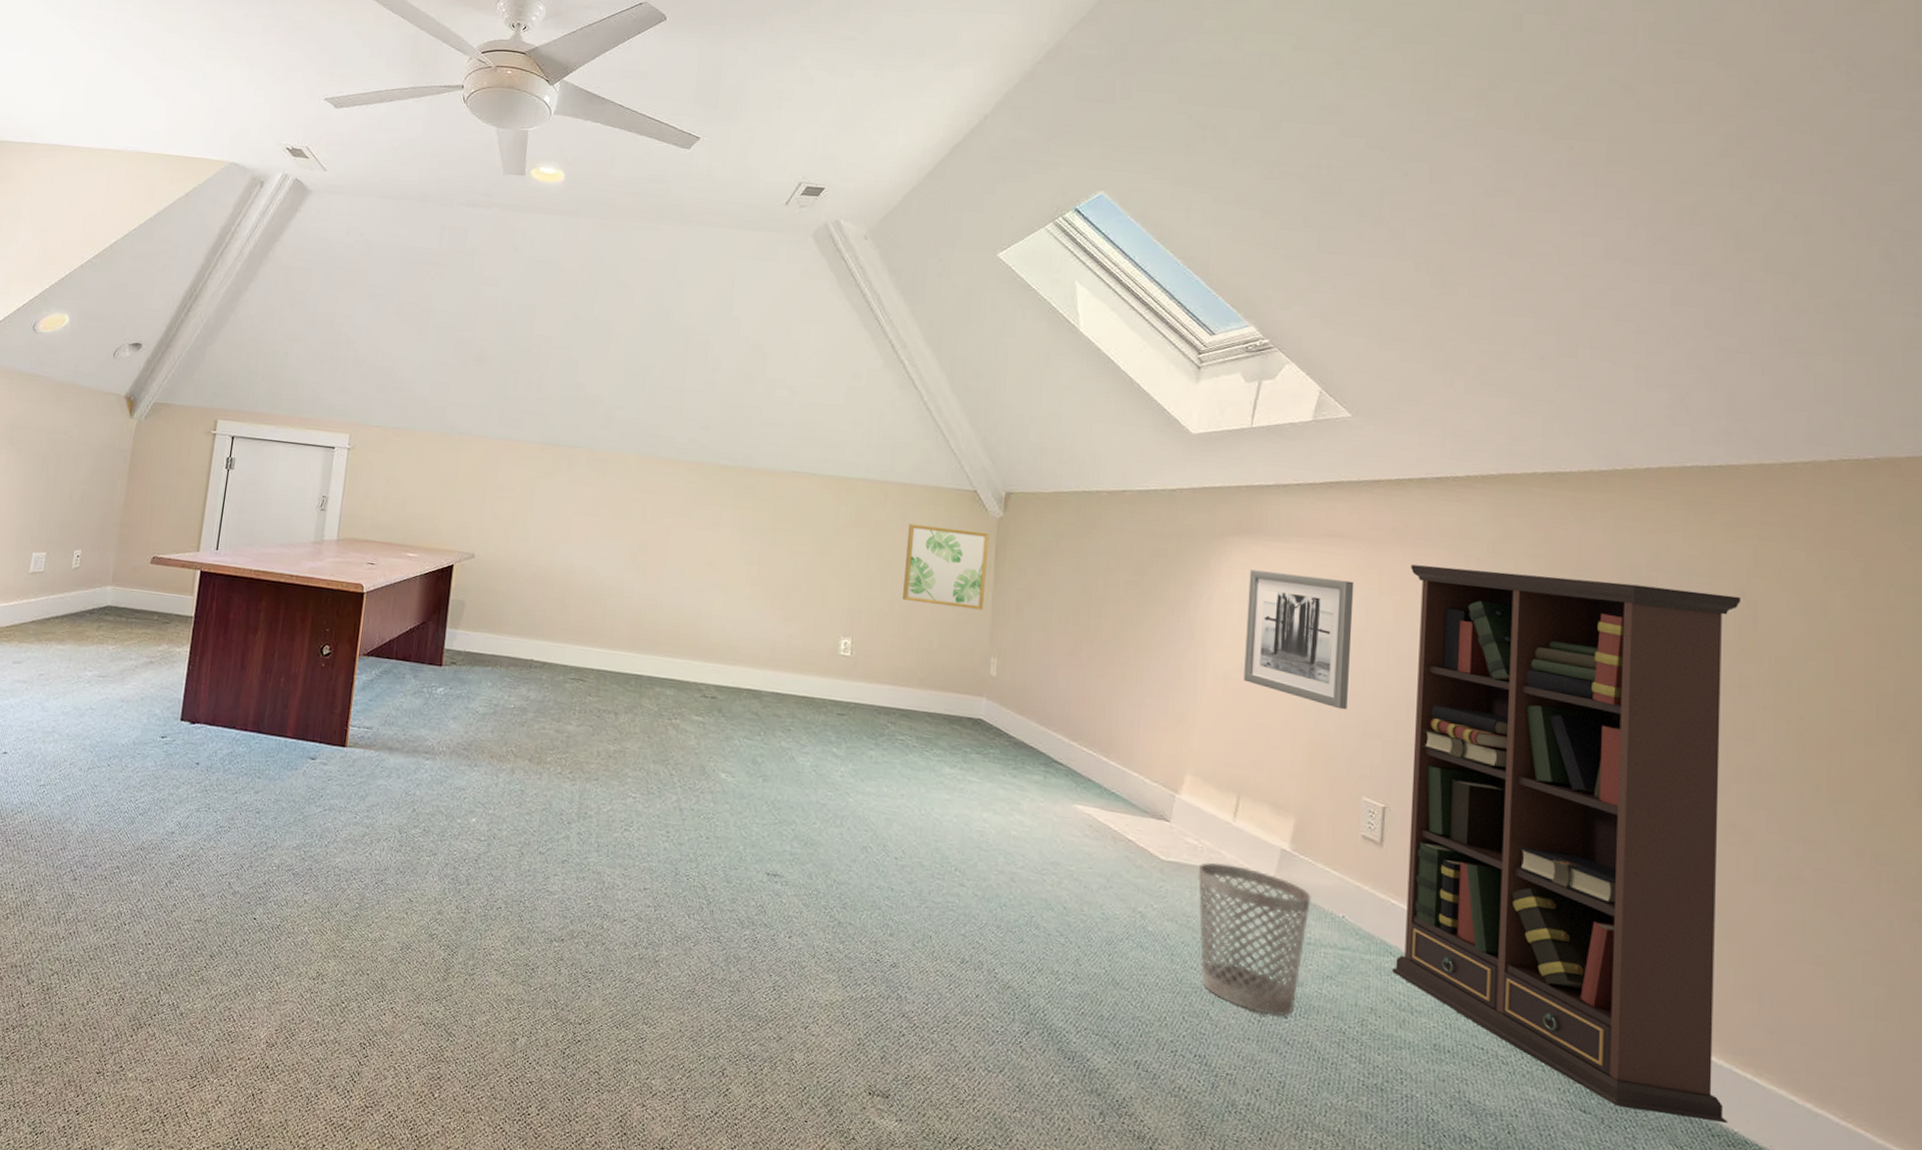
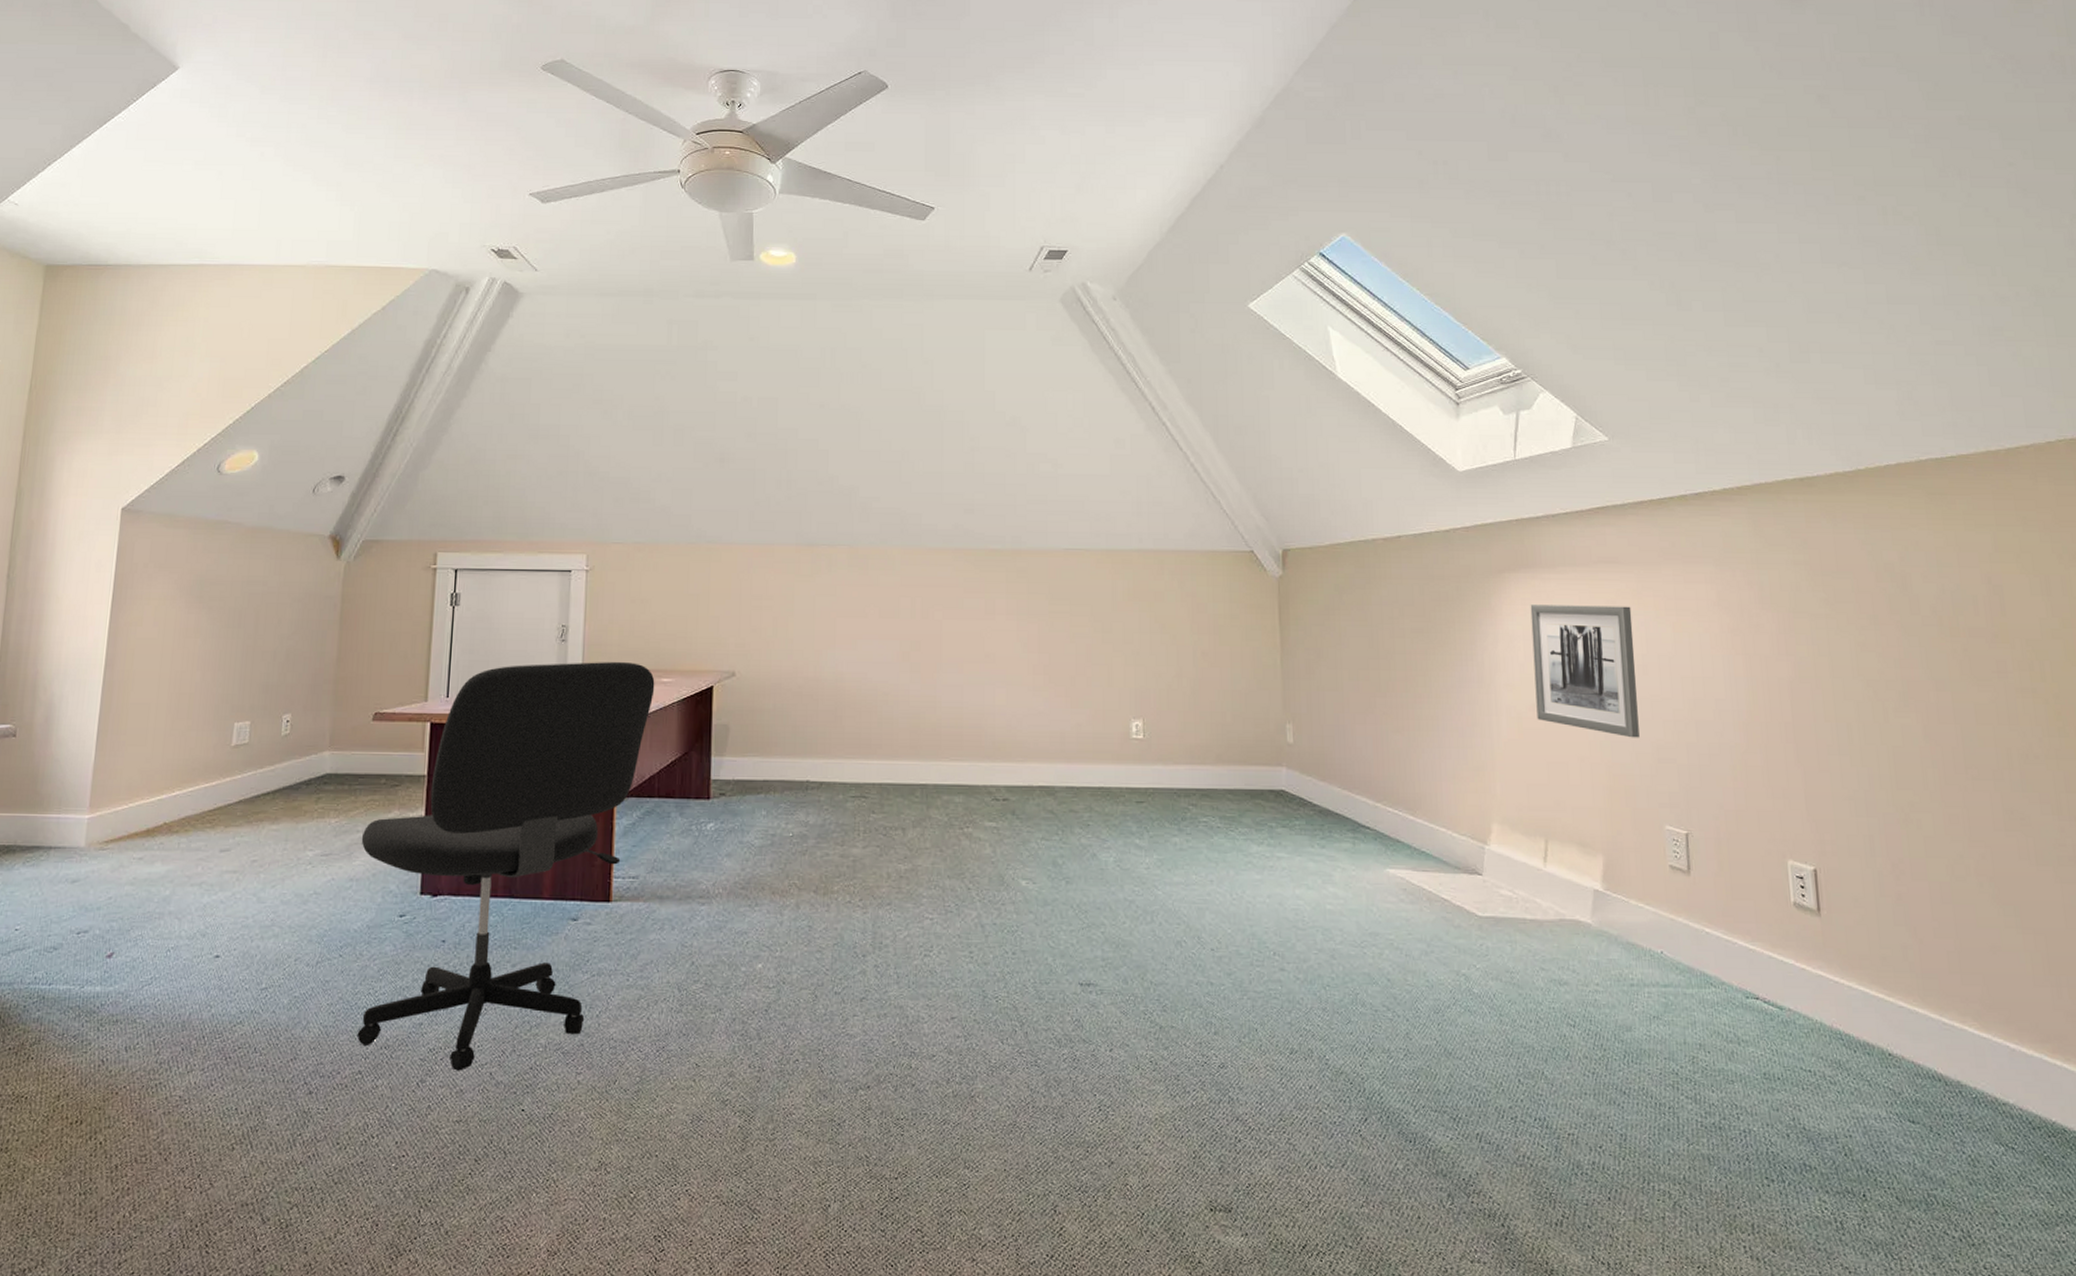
office chair: none [117,527,402,878] -> present [357,662,655,1071]
wall art: present [903,523,989,610] -> none [1188,592,1273,675]
wastebasket: present [1197,862,1311,1016] -> none [1515,912,1629,1066]
bookcase: present [1392,564,1742,1124] -> none [1682,581,2046,1115]

